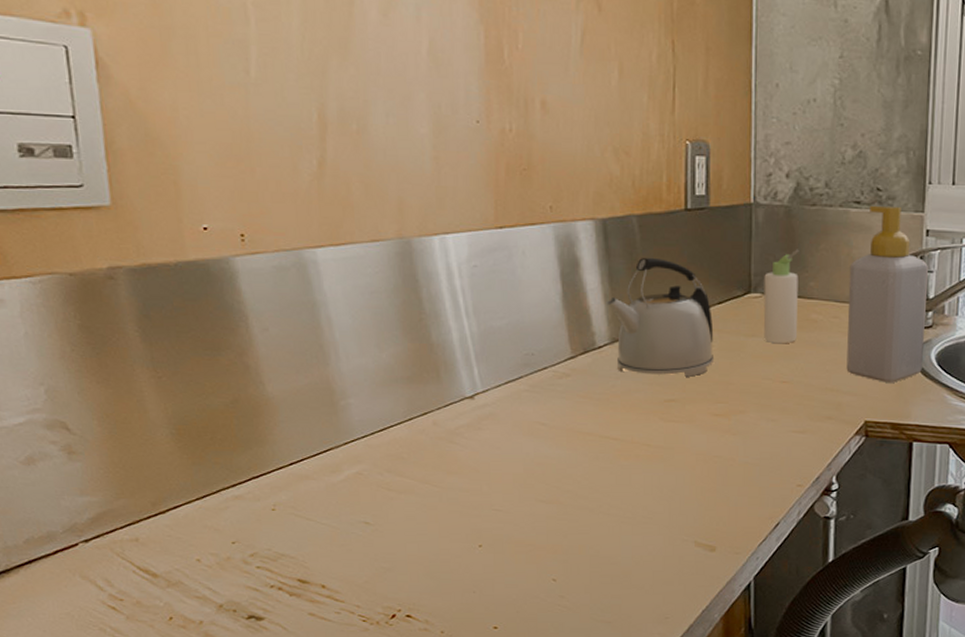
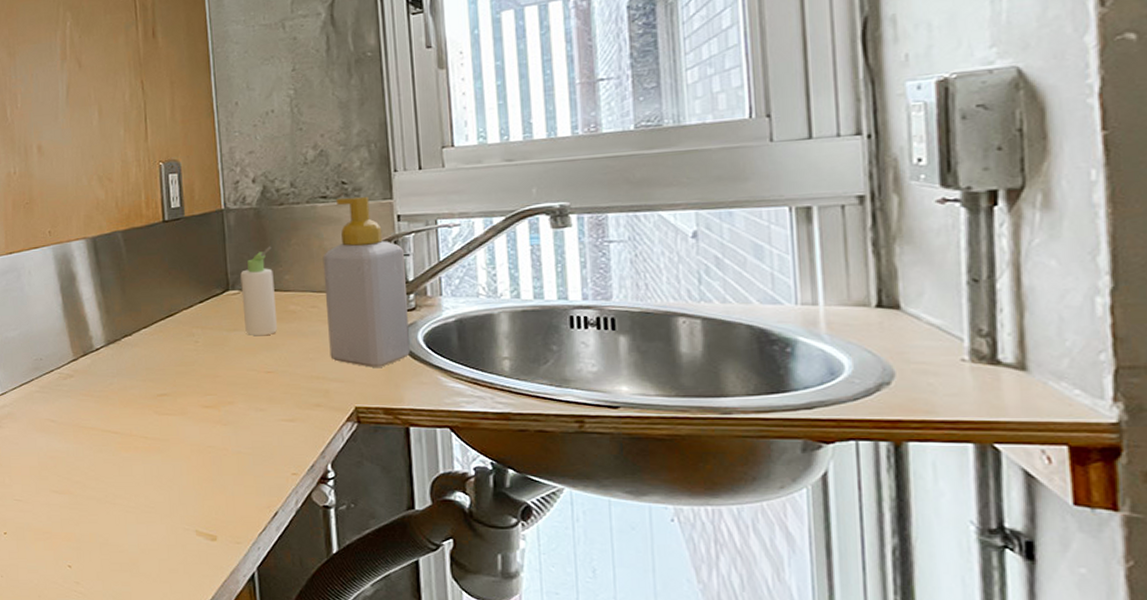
kettle: present [606,258,715,377] -> none [100,267,201,372]

